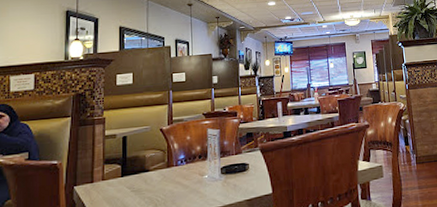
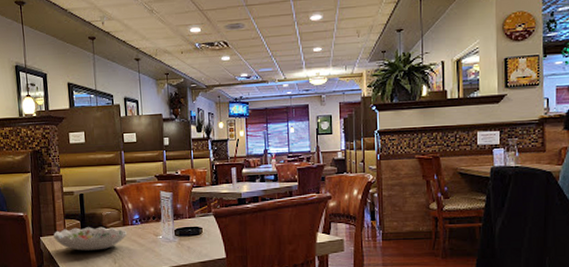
decorative bowl: none [90,170,170,199] -> present [53,227,127,251]

